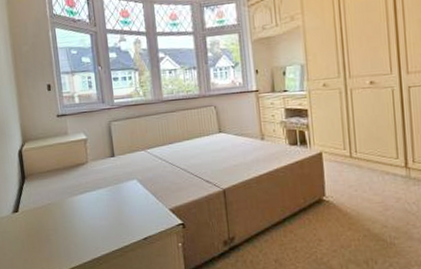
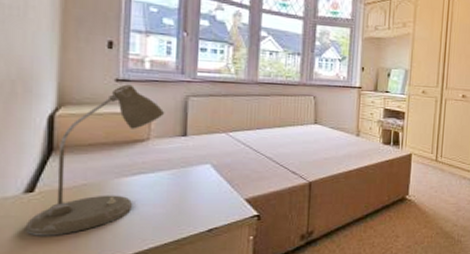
desk lamp: none [17,118,96,247] -> present [25,84,165,236]

